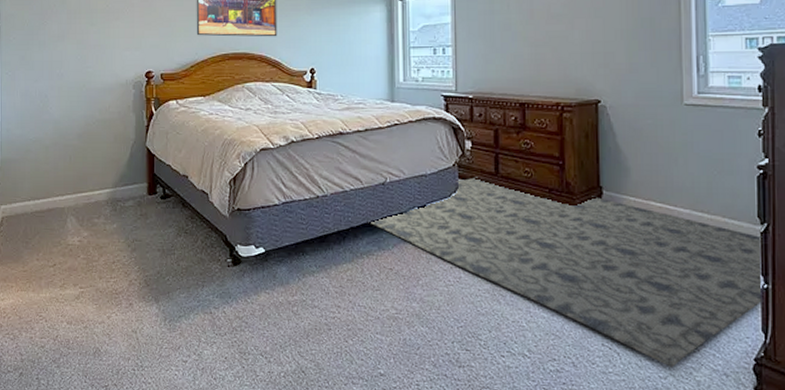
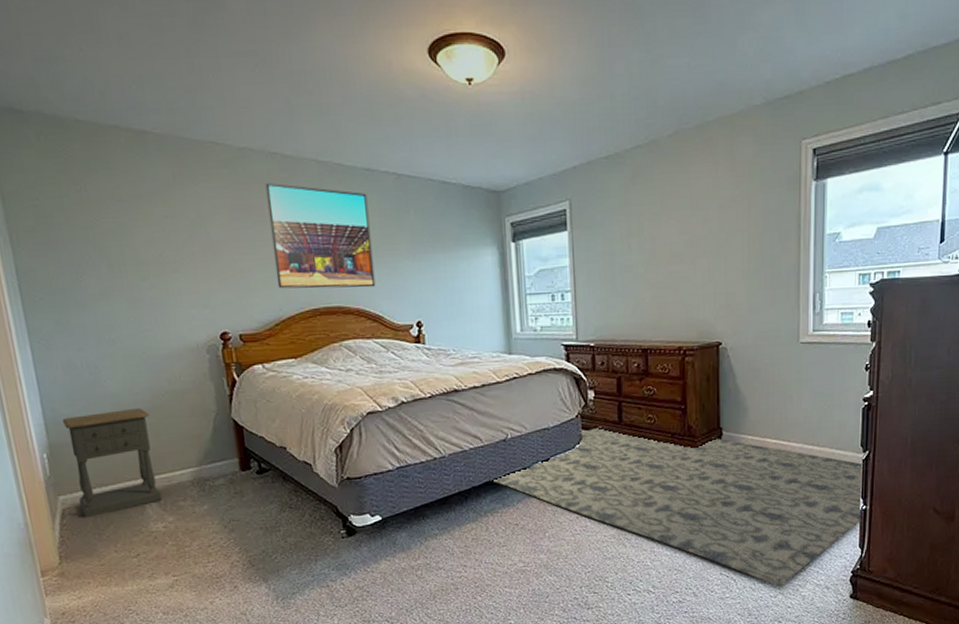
nightstand: none [14,132,81,227] -> present [62,407,162,518]

